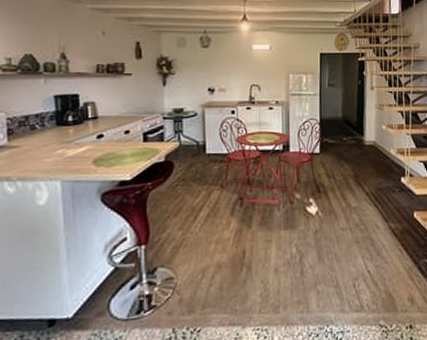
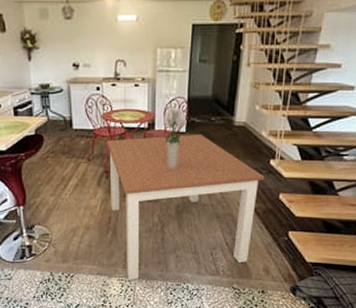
dining table: none [241,155,398,329] -> present [106,135,265,280]
bouquet: none [298,128,320,192] -> present [163,106,187,169]

